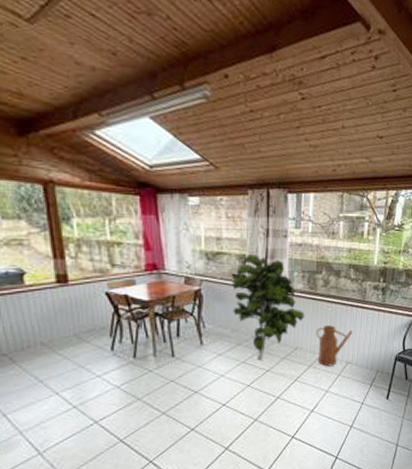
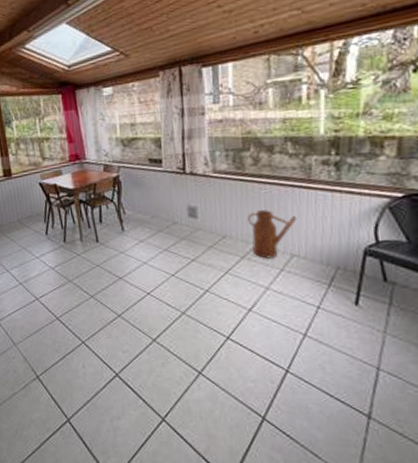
indoor plant: present [232,253,305,360] -> none [149,135,233,248]

